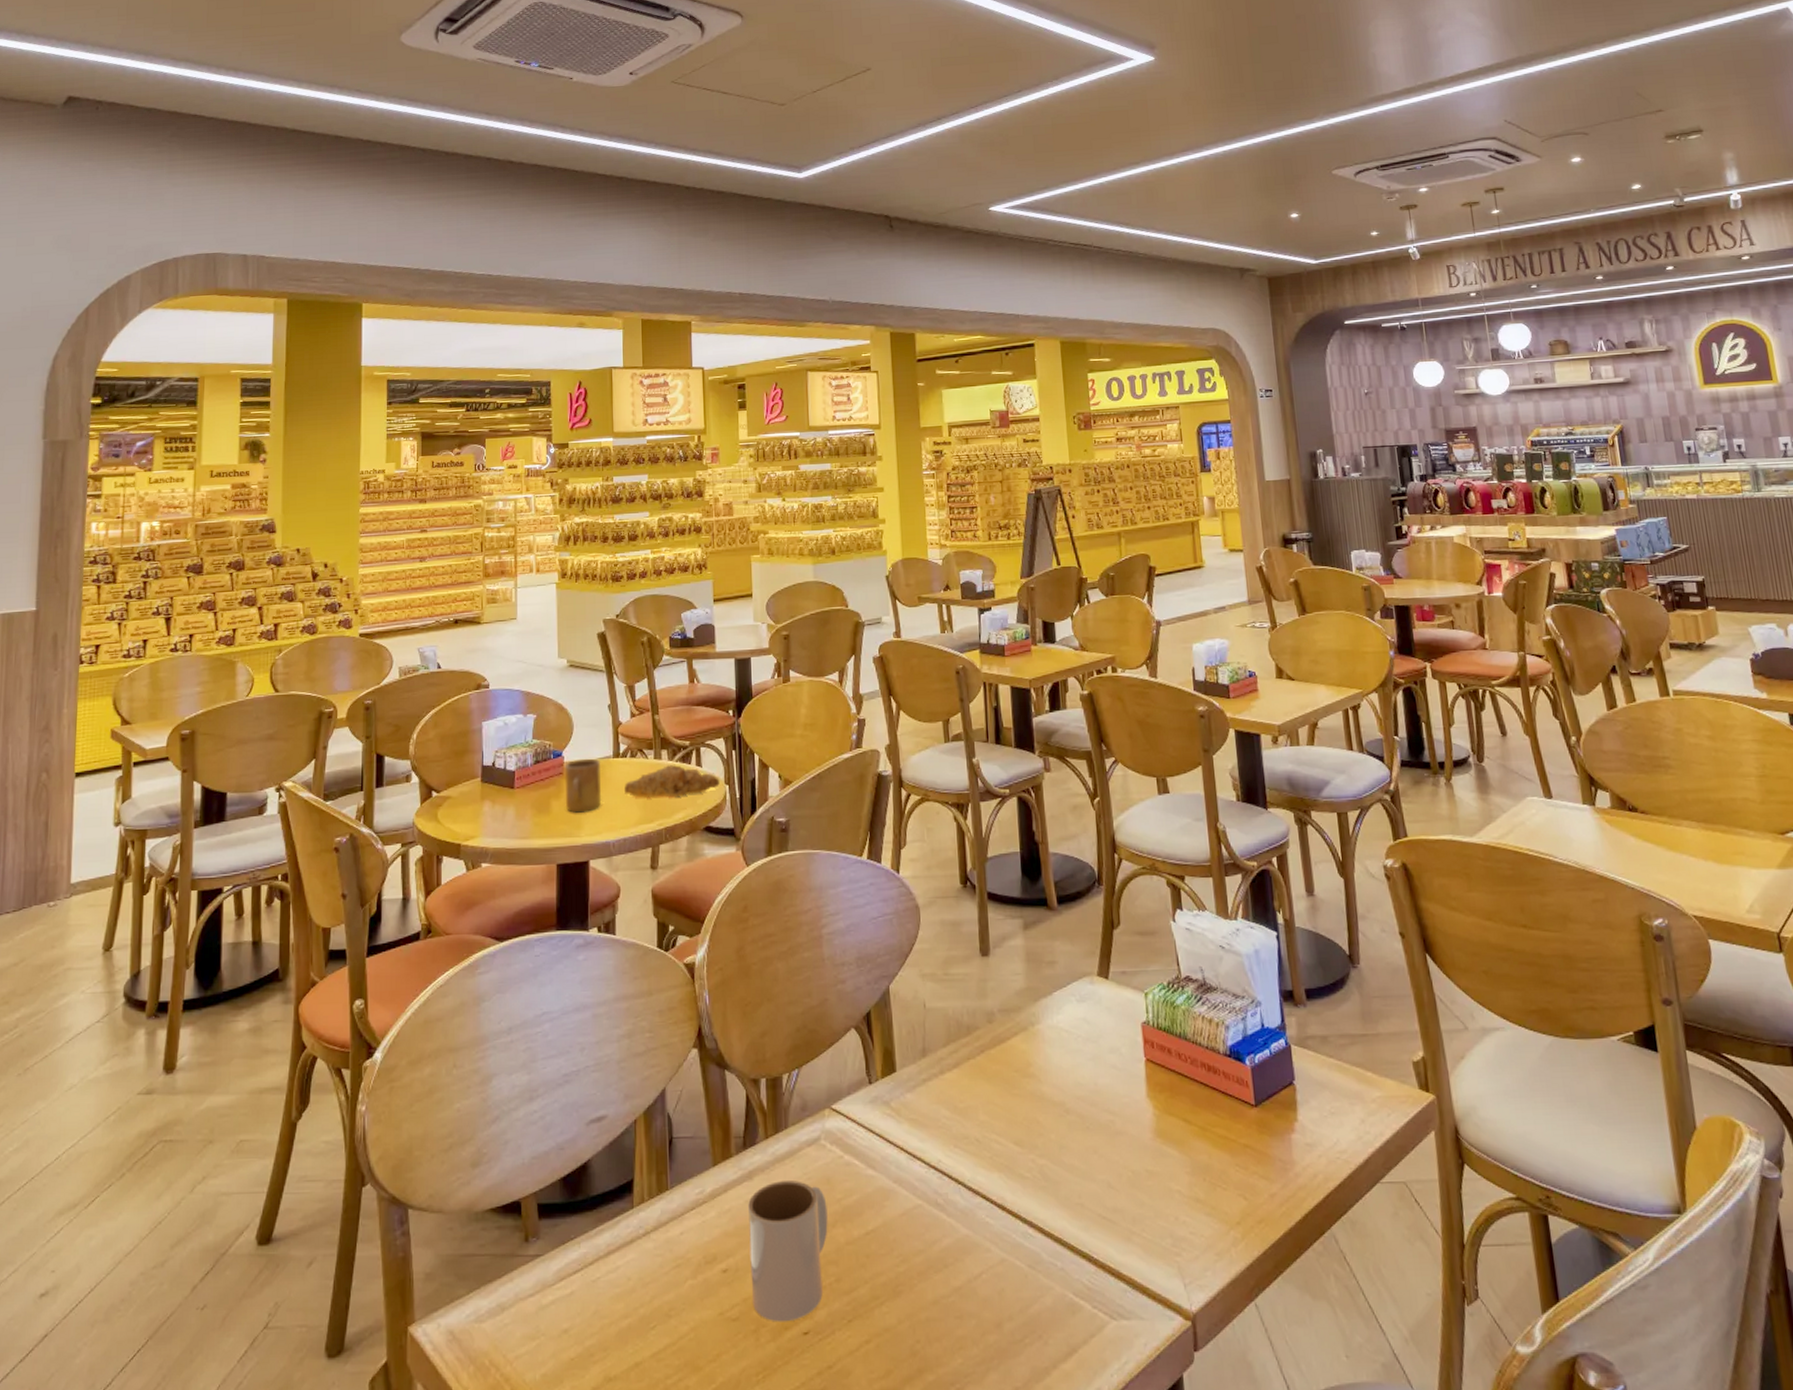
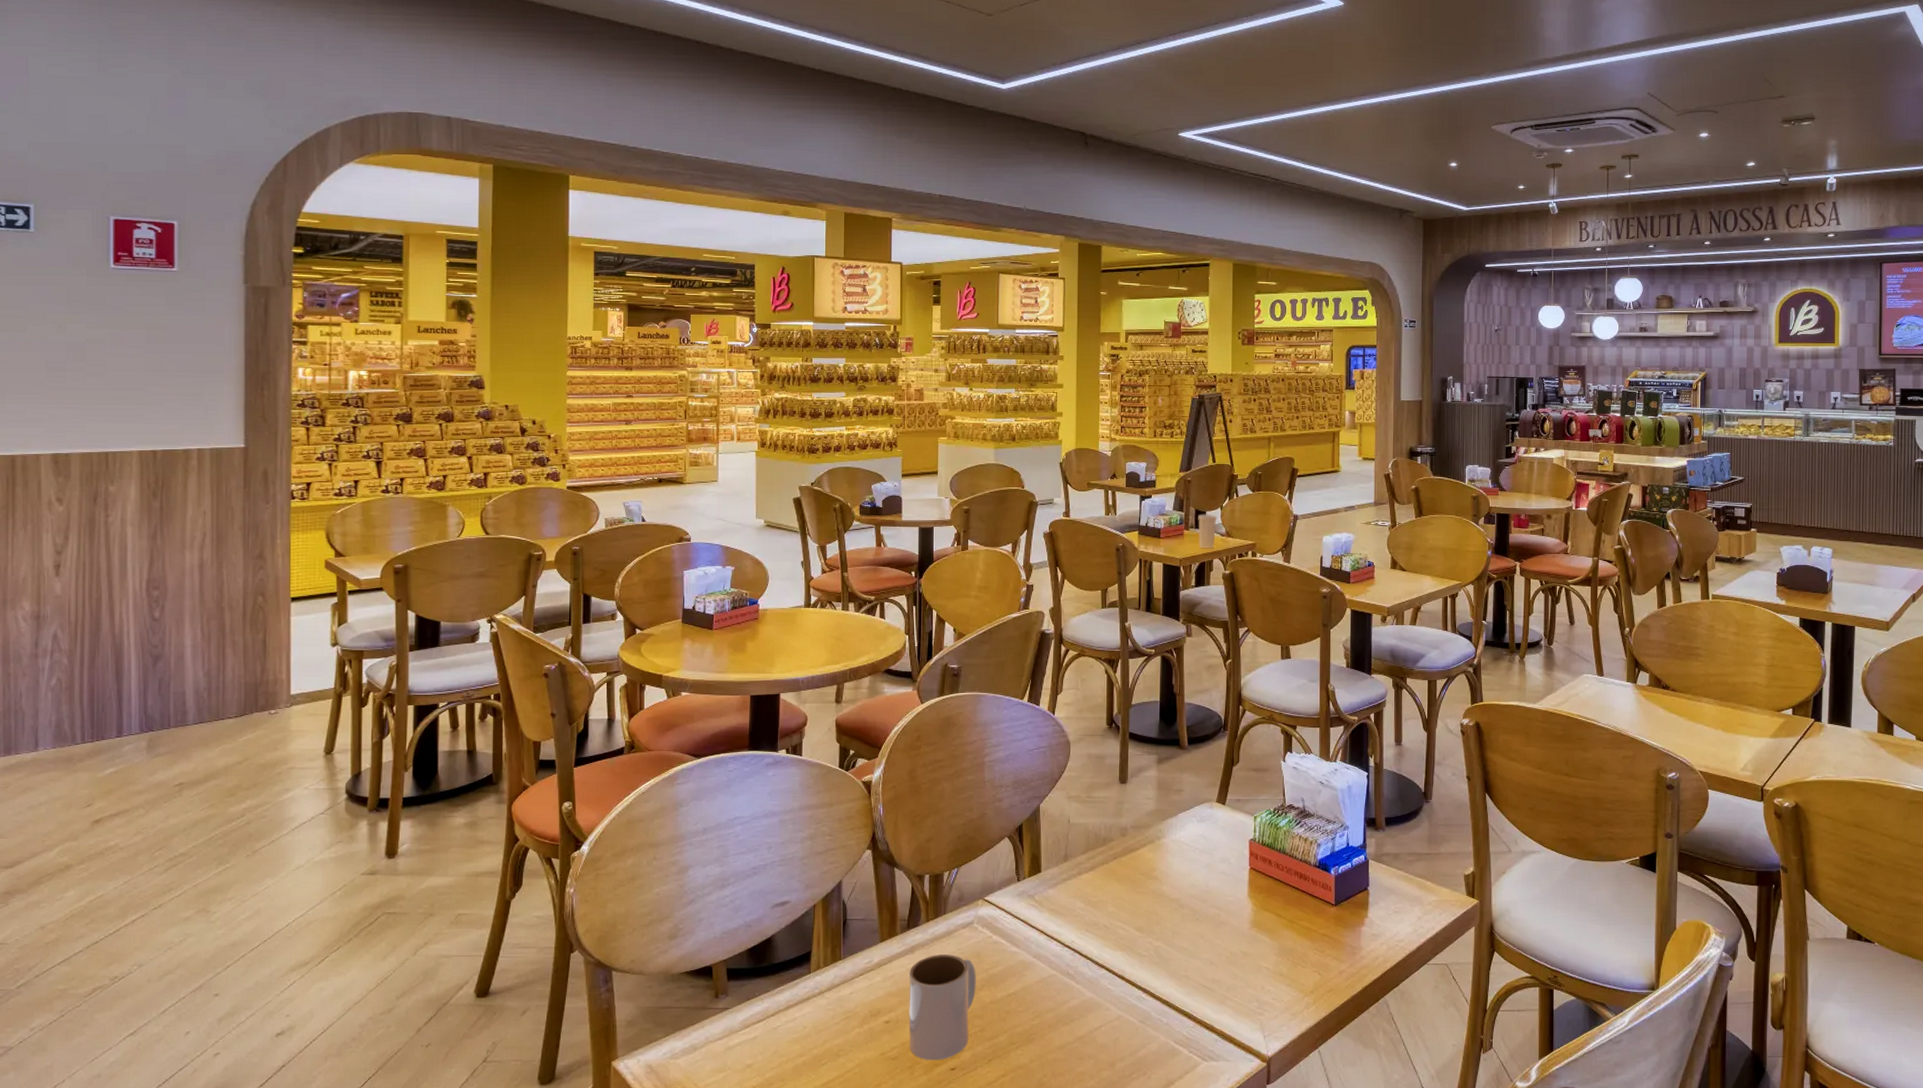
cup: present [564,758,602,813] -> none [759,607,793,653]
croissant: present [625,765,720,798] -> none [814,616,900,643]
cup: none [1046,625,1068,667] -> present [1198,514,1217,549]

